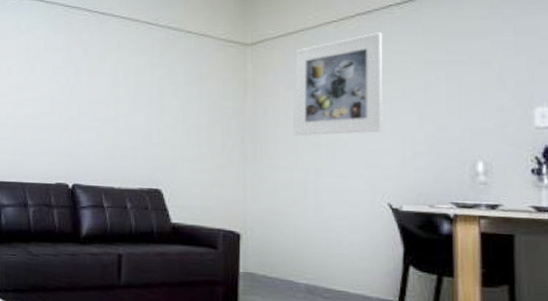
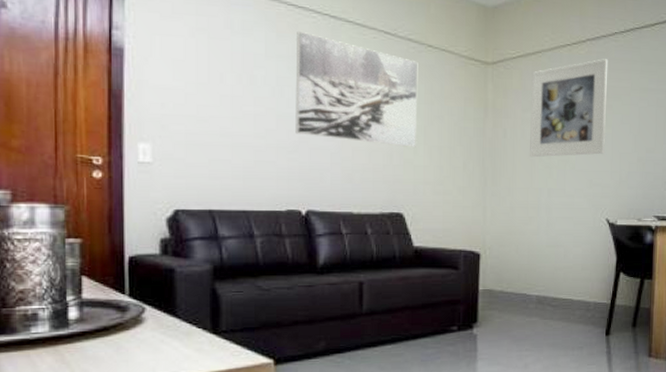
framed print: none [66,27,178,126] -> present [295,30,418,147]

